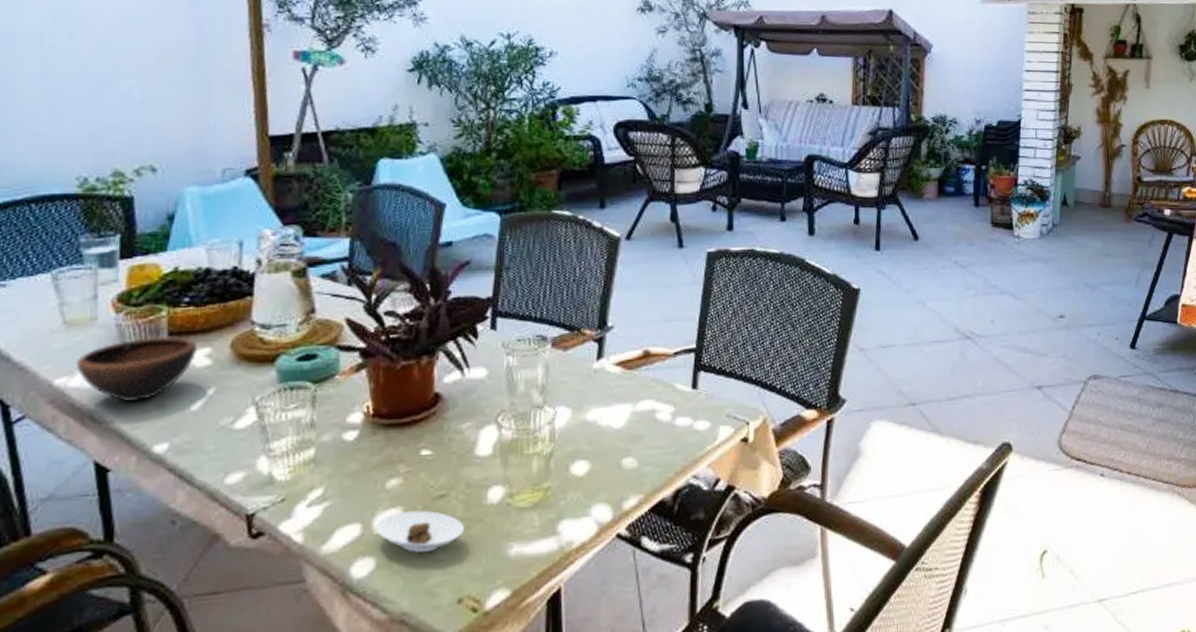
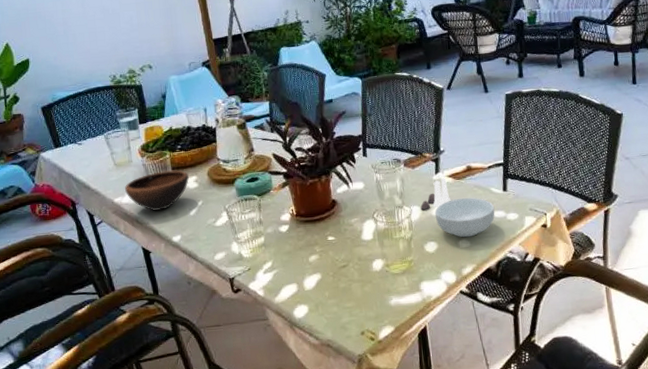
saucer: present [375,510,464,553] -> none [305,275,360,302]
salt and pepper shaker set: none [570,365,615,412] -> present [420,177,450,210]
cereal bowl: none [590,395,678,455] -> present [435,197,495,238]

